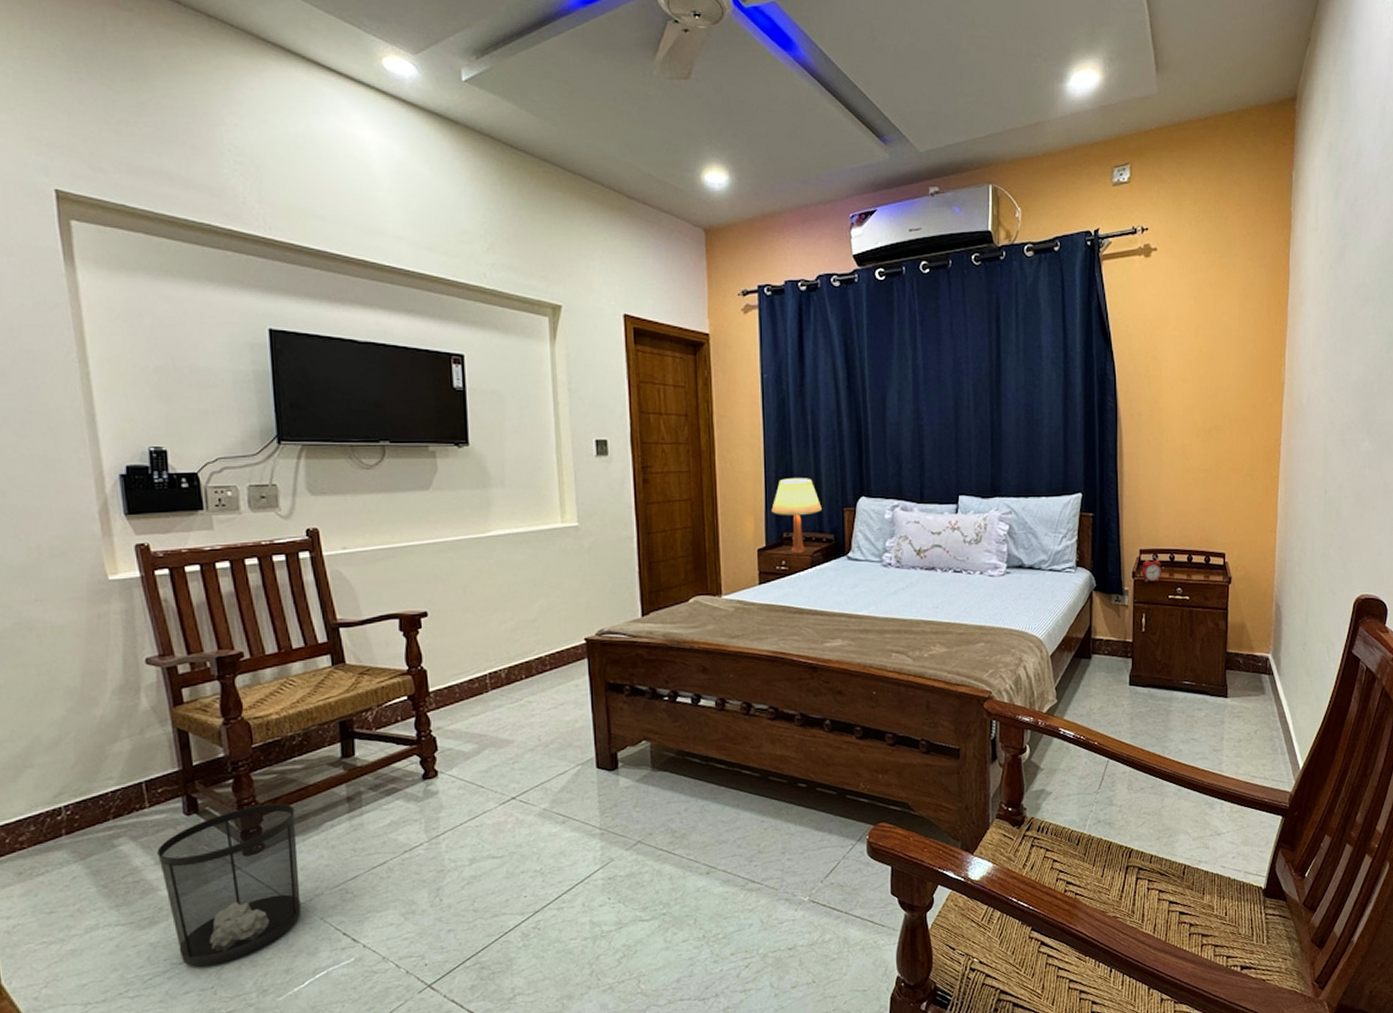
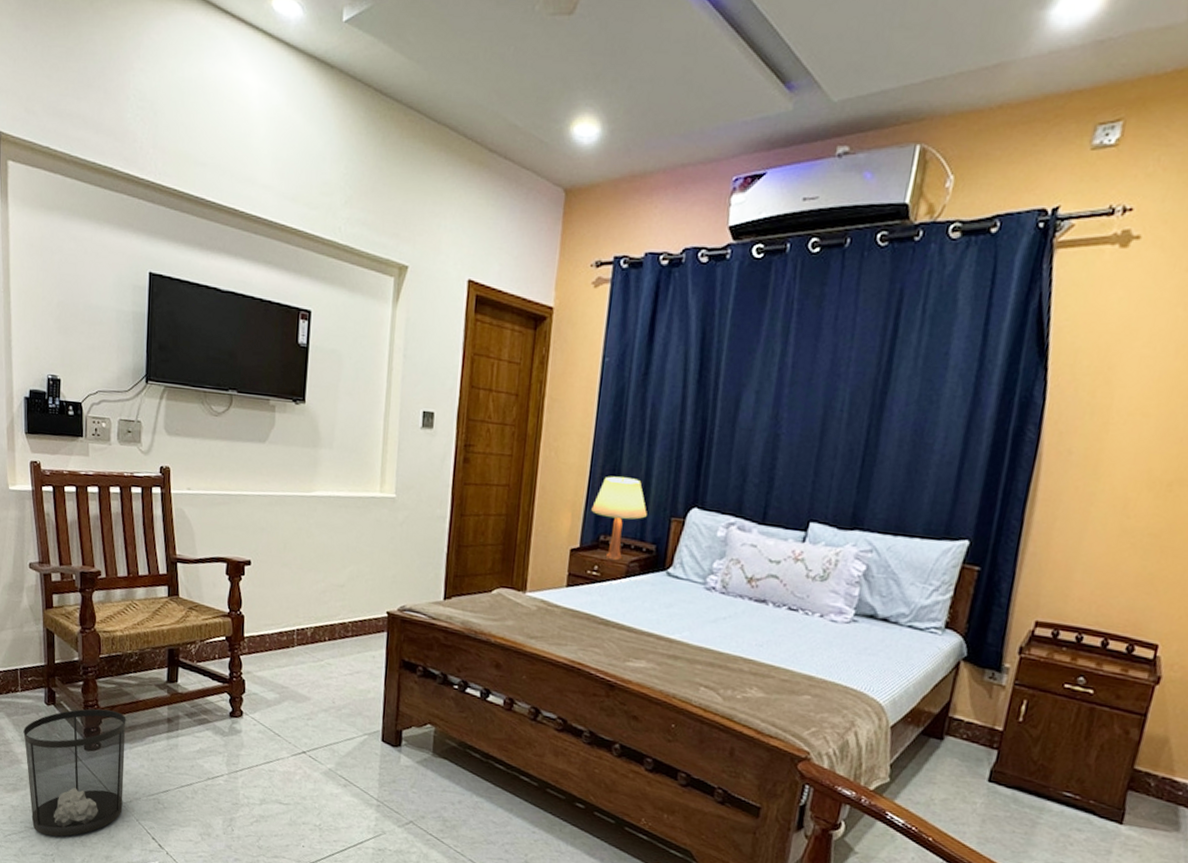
alarm clock: present [1141,556,1162,582] -> none [1032,632,1062,665]

